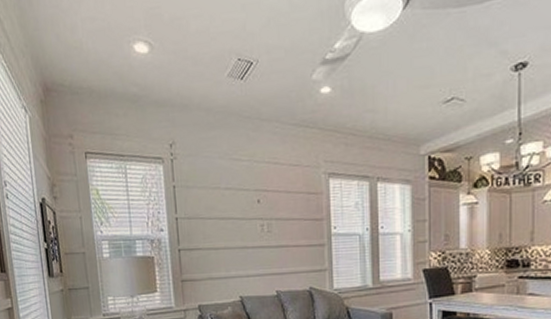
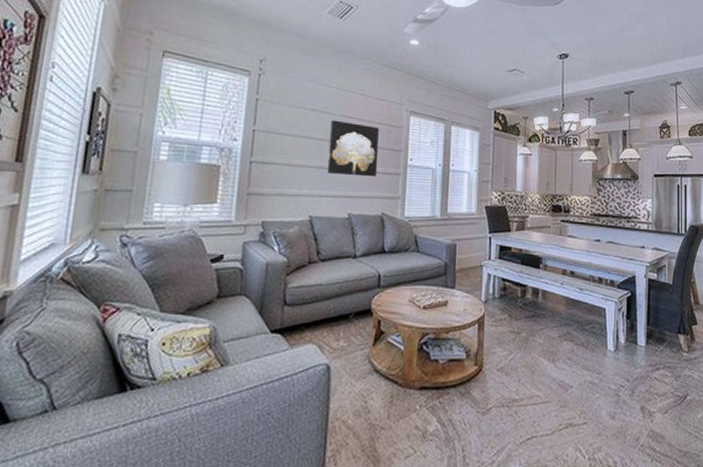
wall art: none [247,195,301,253] -> present [327,120,380,177]

